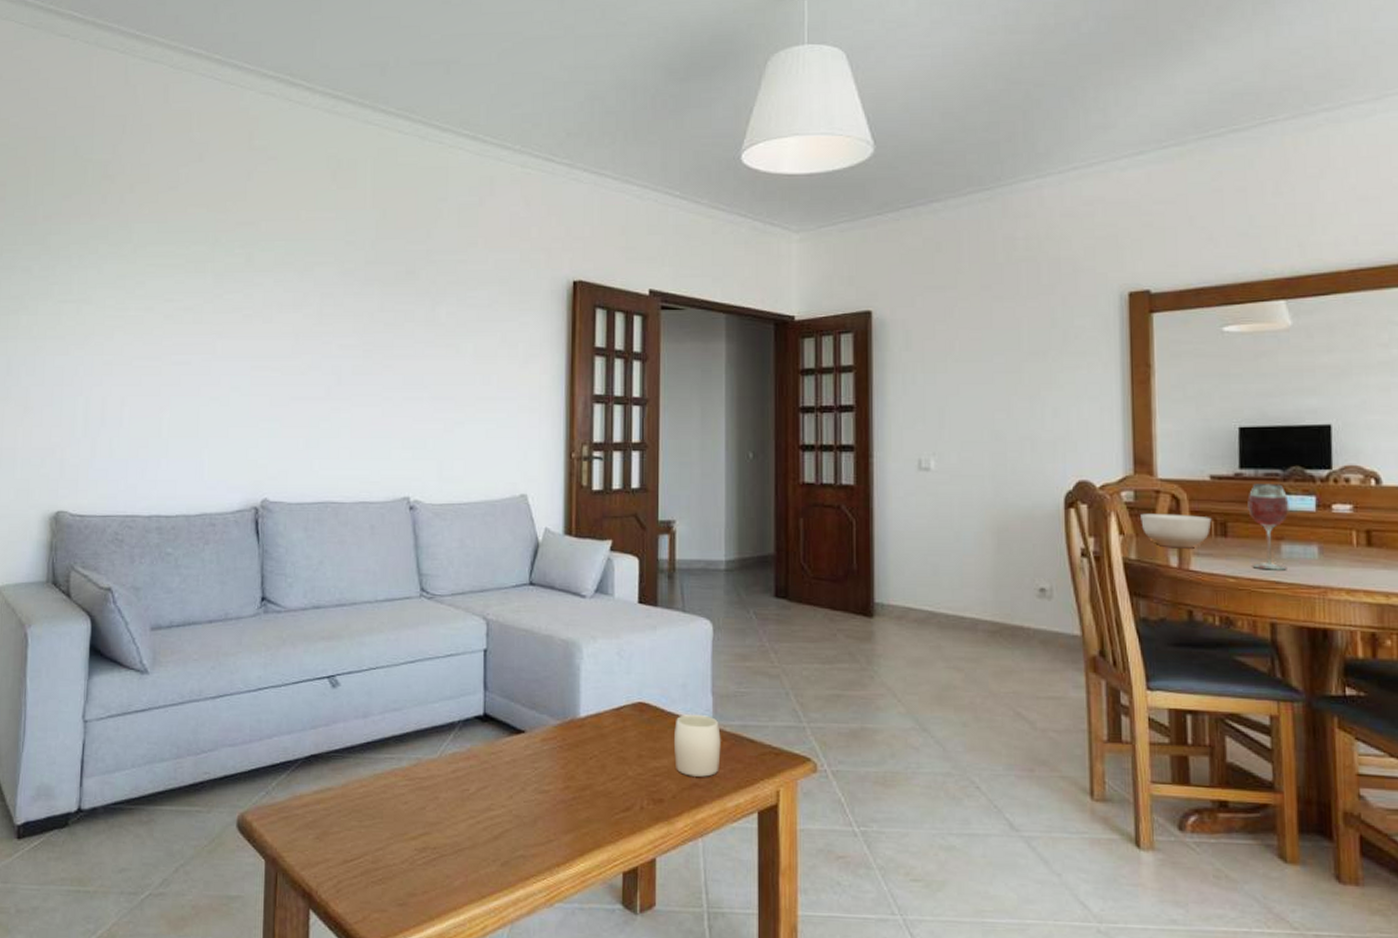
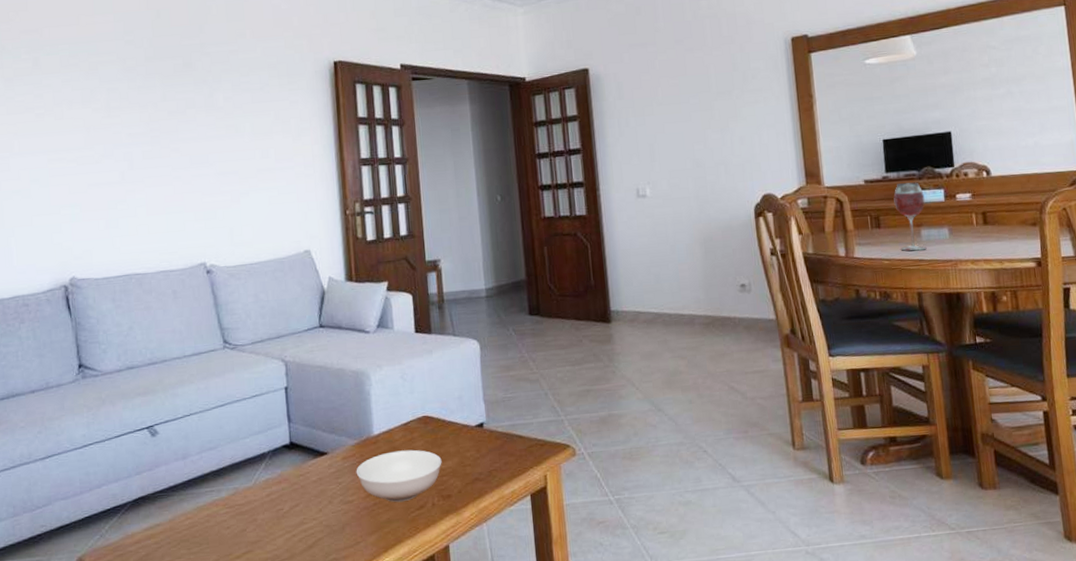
bowl: none [555,739,656,799] -> present [356,449,442,502]
mug: present [673,715,721,777] -> none [455,420,496,473]
bowl: present [1140,513,1212,549] -> none [814,213,868,242]

